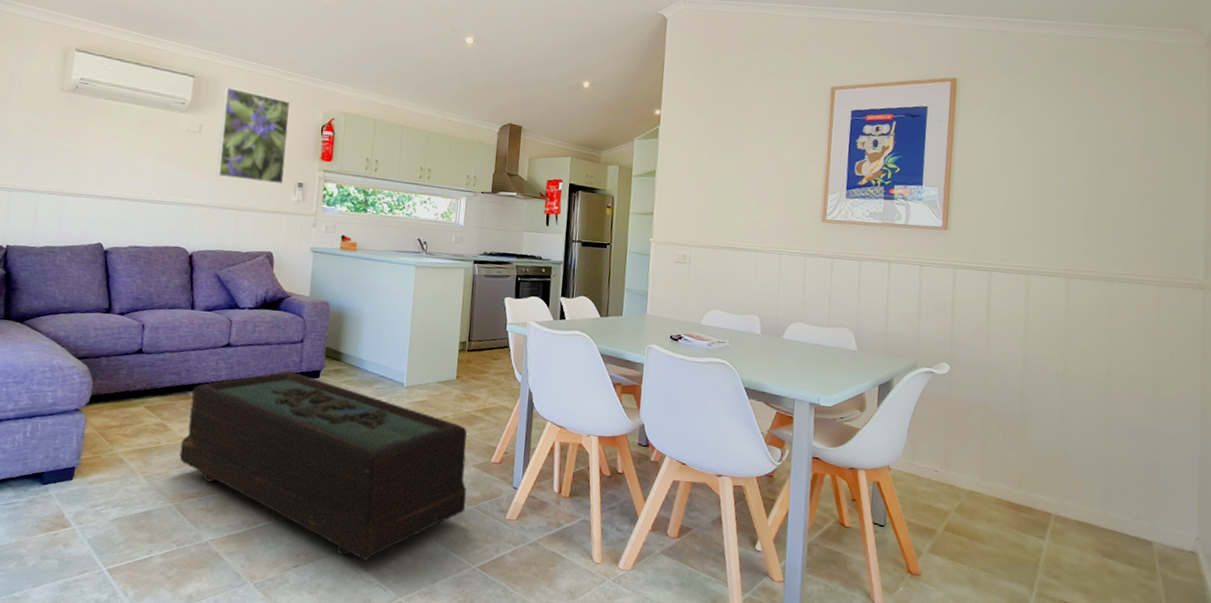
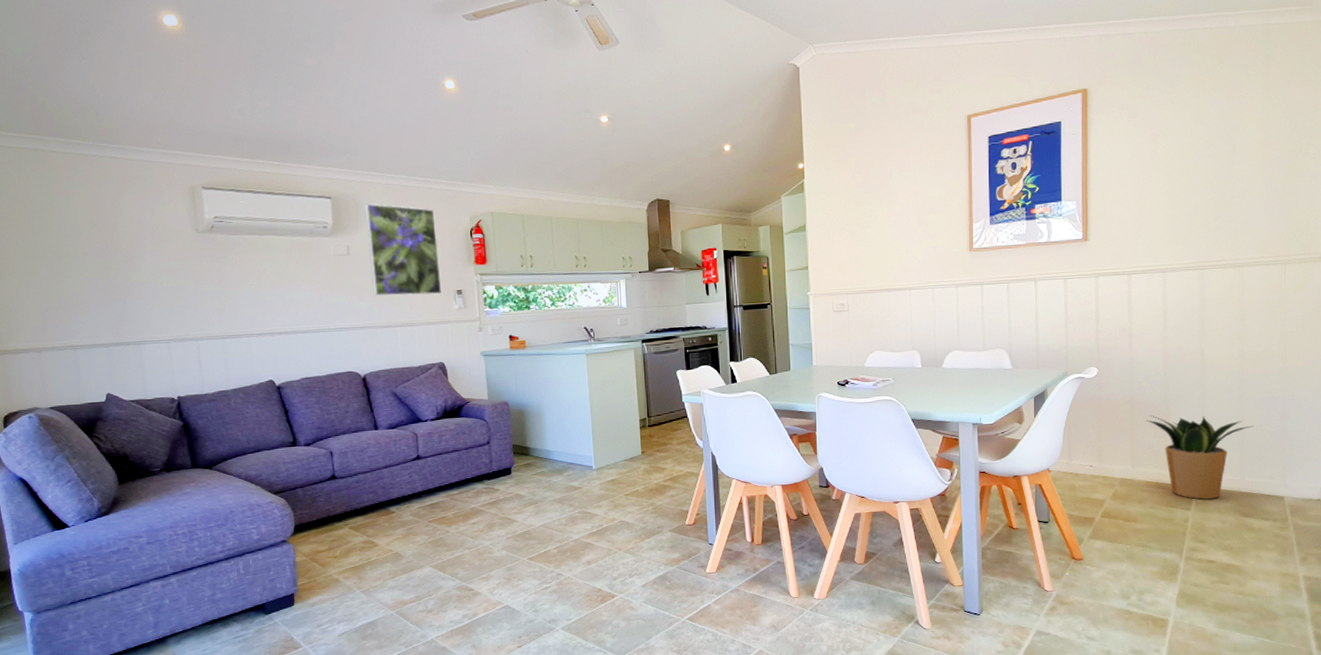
coffee table: present [179,370,467,561] -> none [390,472,668,632]
potted plant: none [1000,425,1120,531] -> present [1146,415,1253,500]

